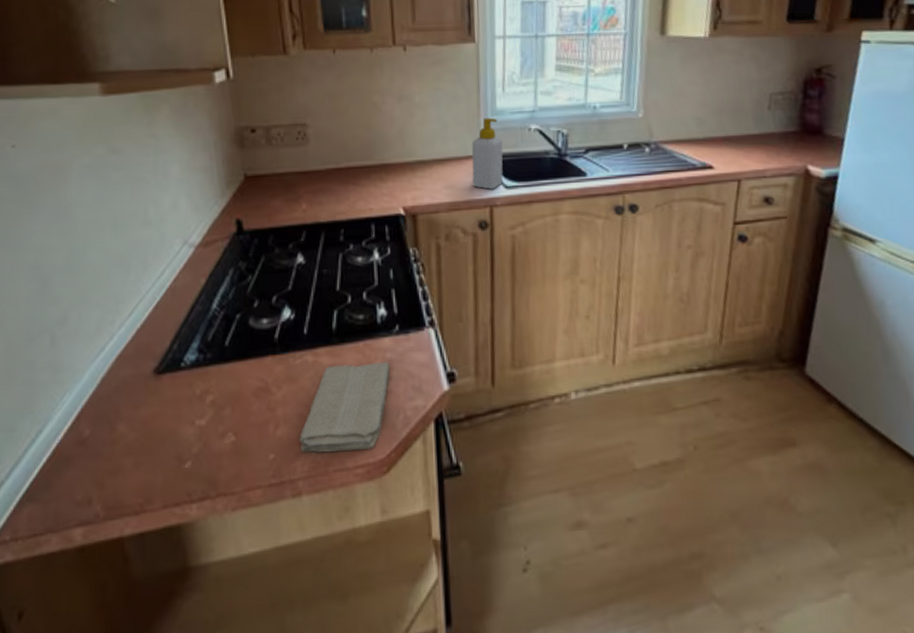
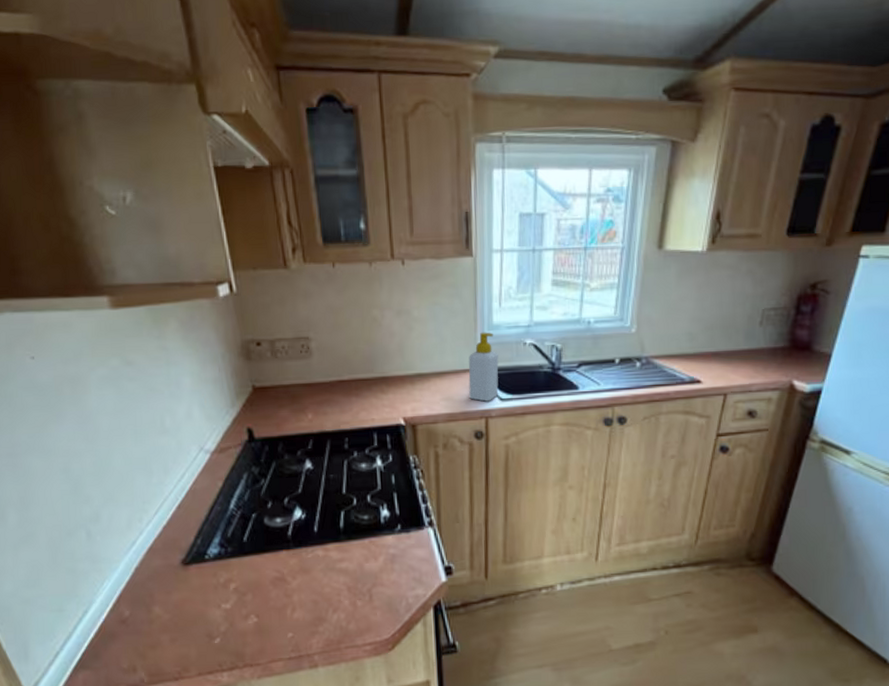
washcloth: present [299,361,390,453] -> none [314,556,393,633]

